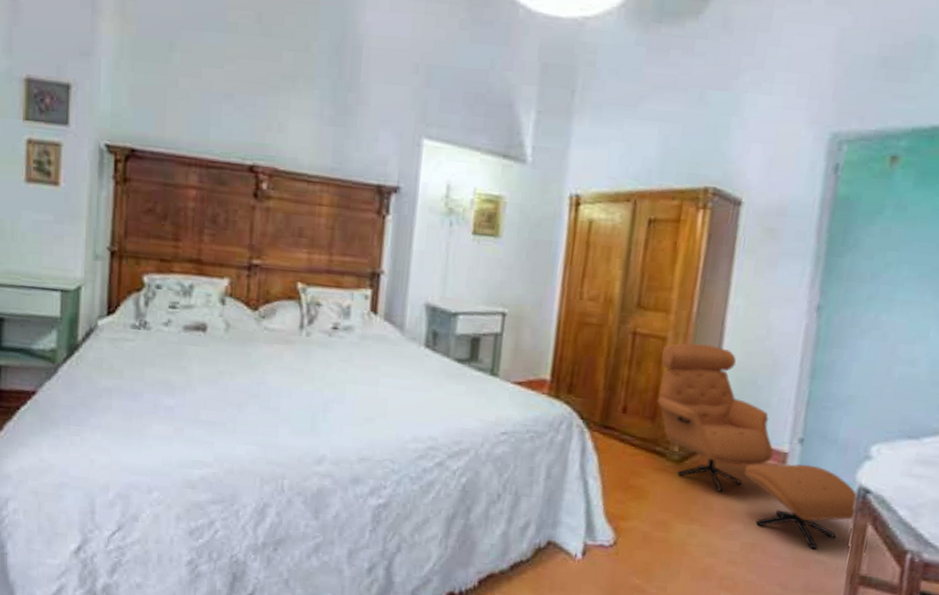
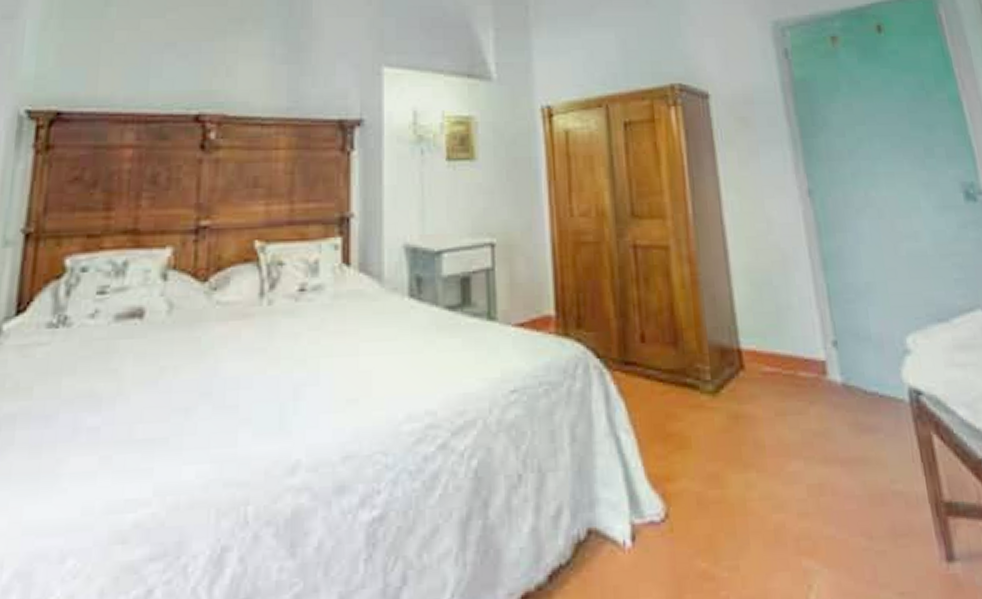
armchair: present [657,343,859,550] -> none [668,247,917,479]

